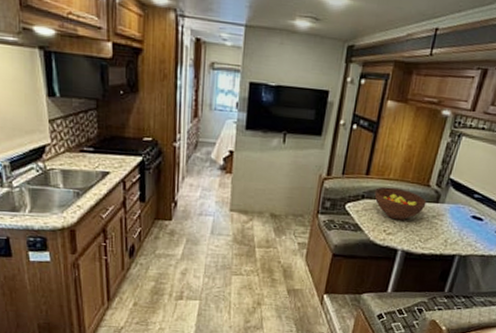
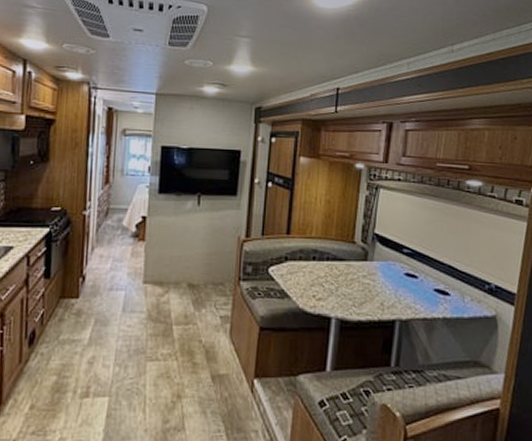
fruit bowl: present [374,187,427,221] -> none [298,246,354,283]

